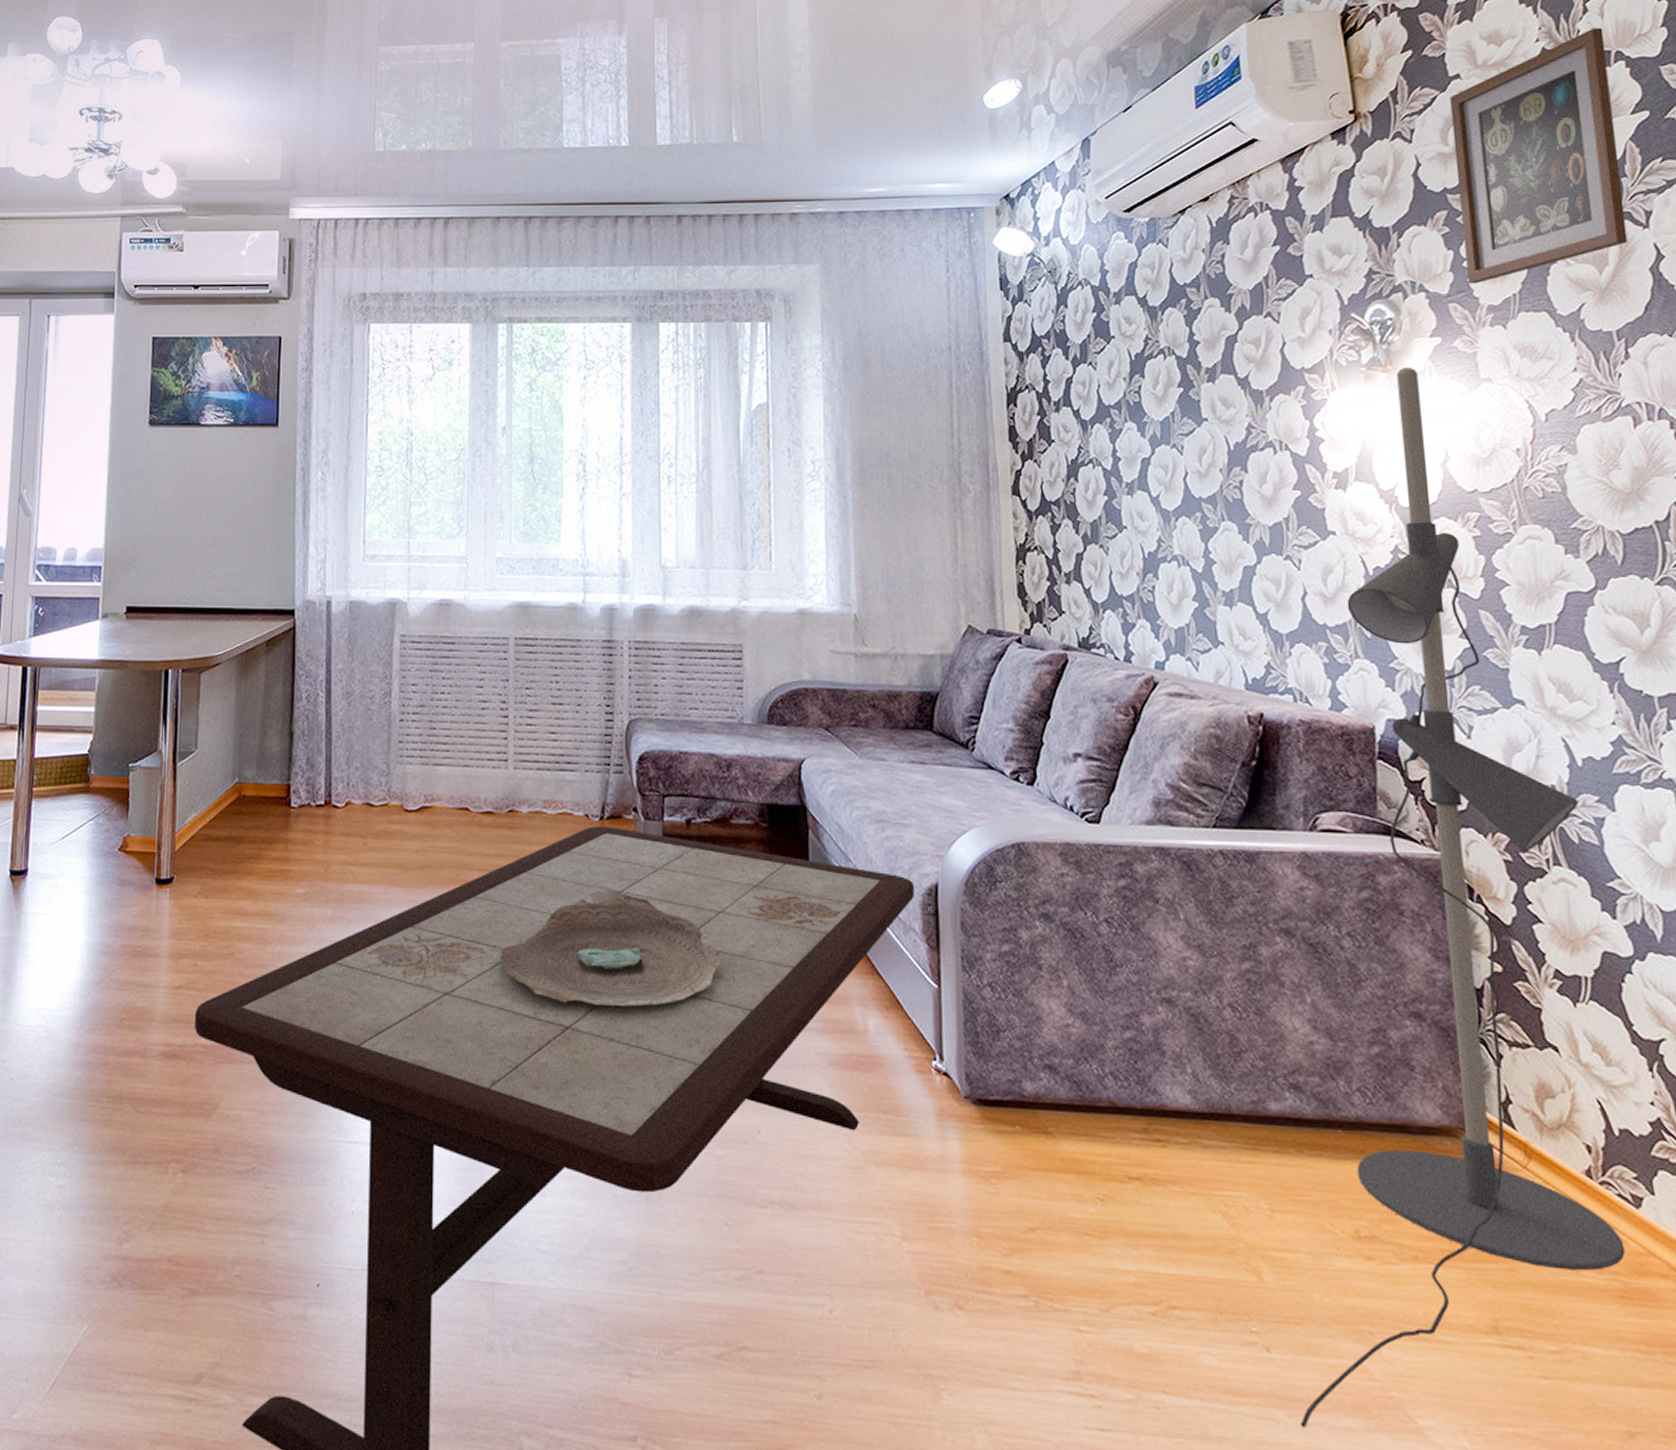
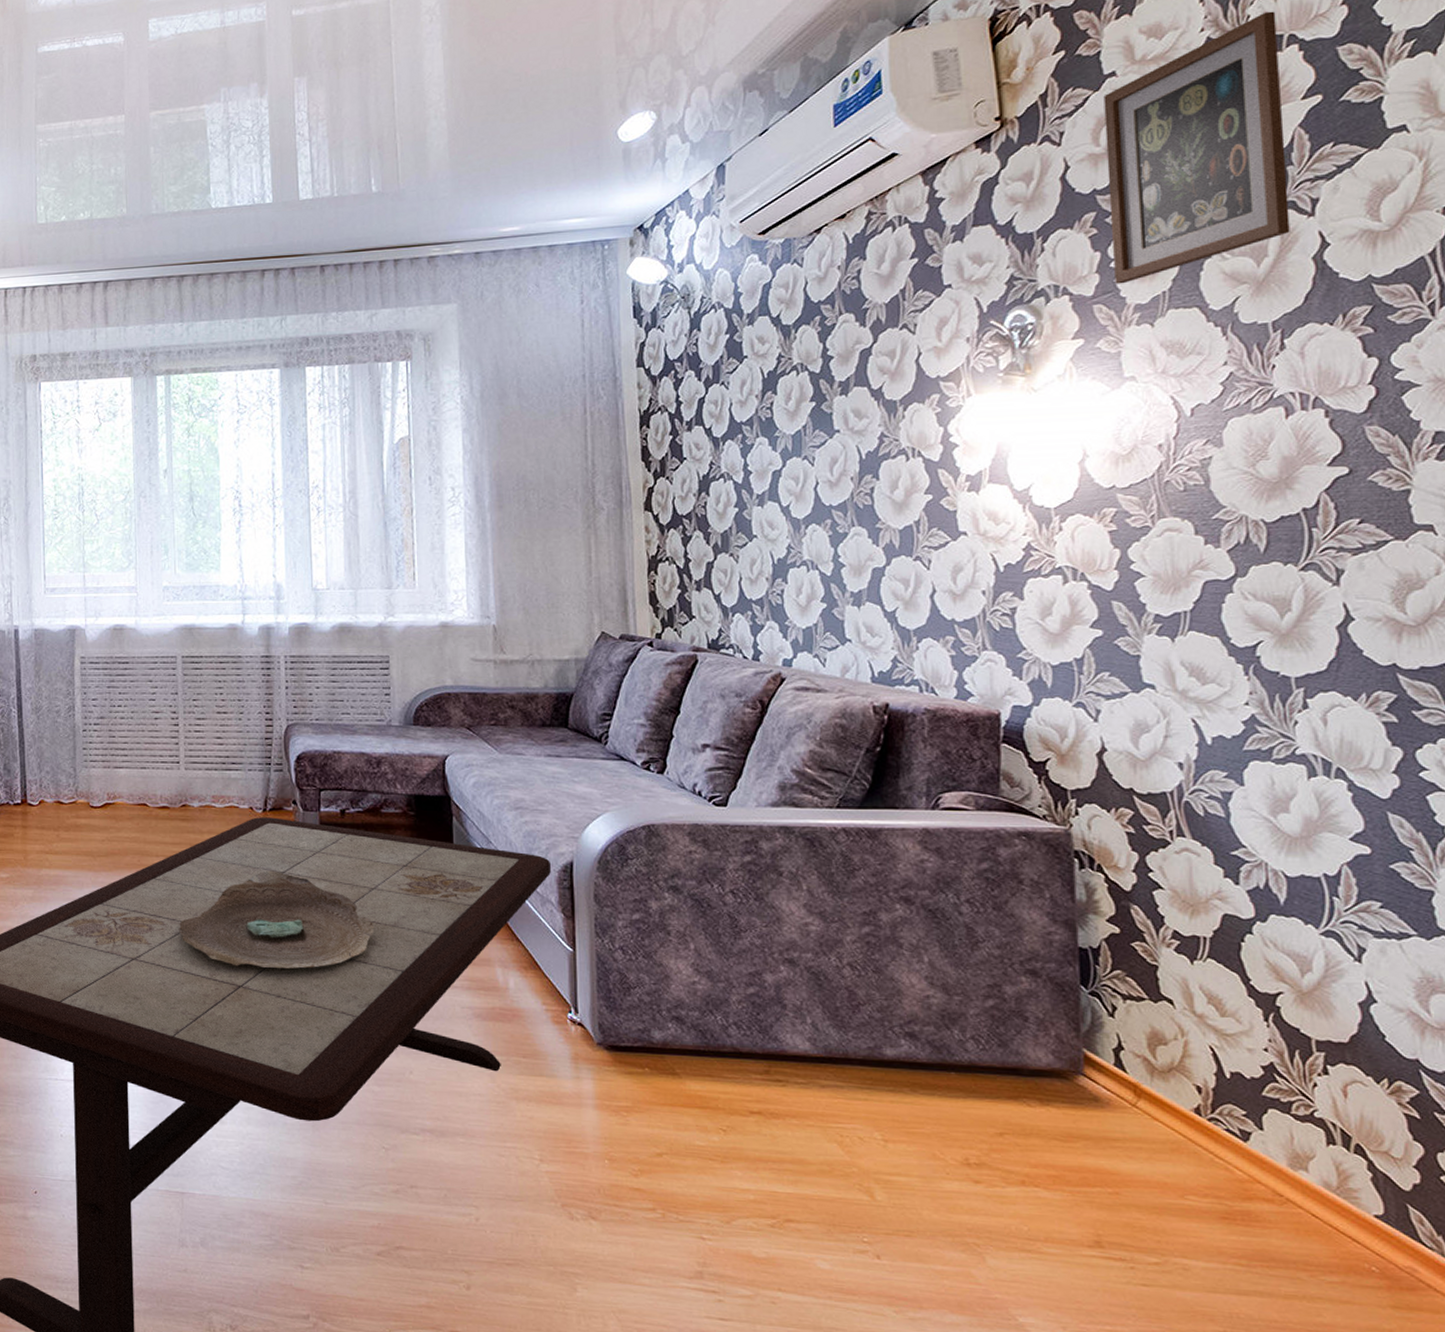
floor lamp: present [1300,366,1625,1427] -> none [907,369,1230,1321]

